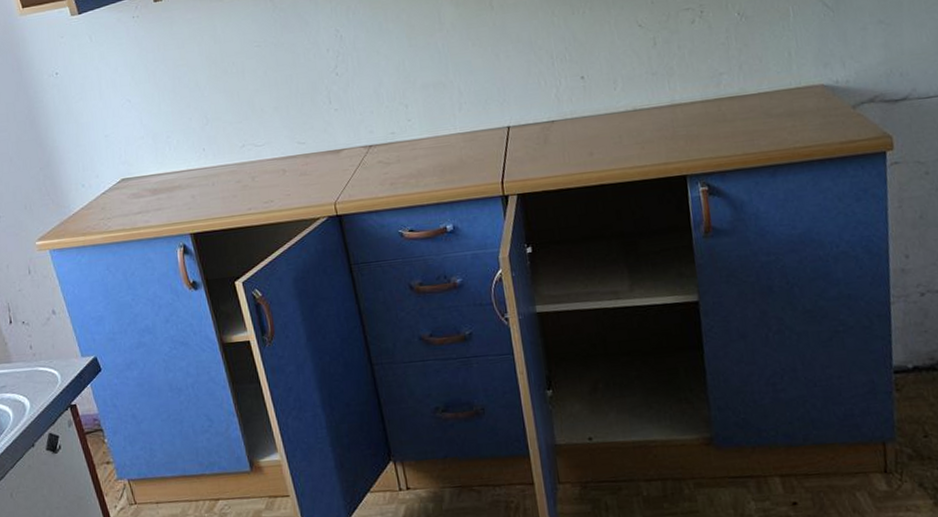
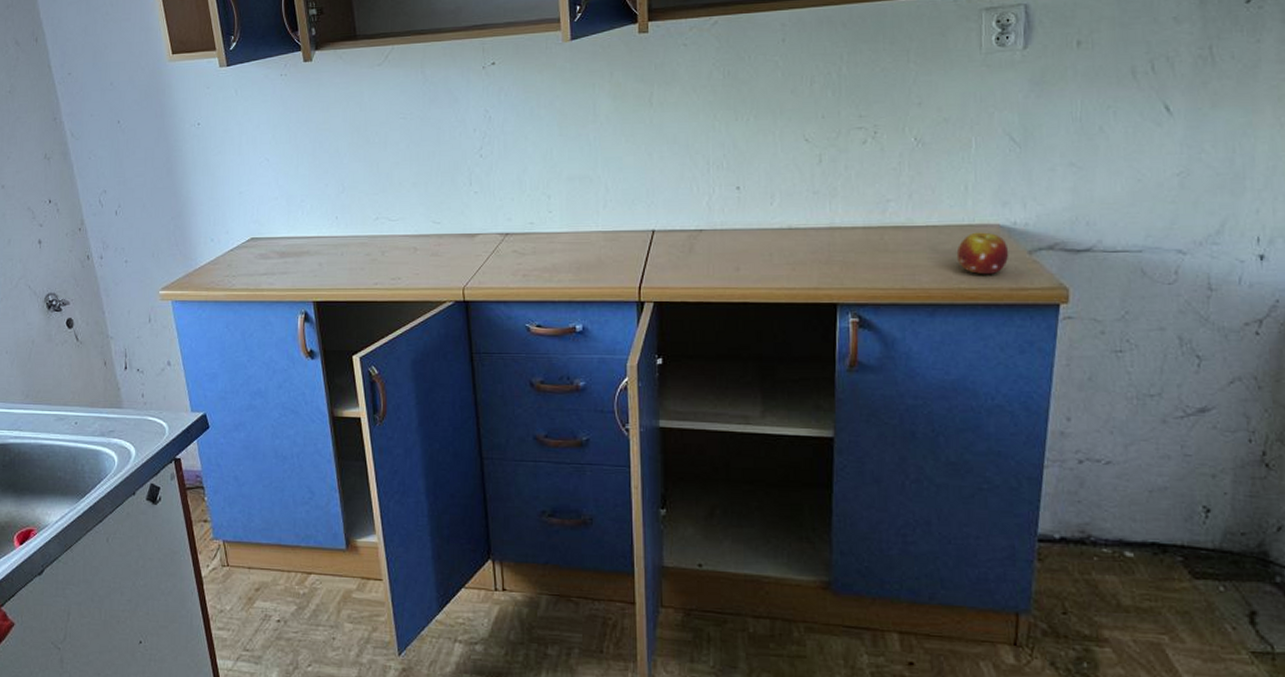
fruit: none [788,93,836,133] -> present [956,232,1009,274]

